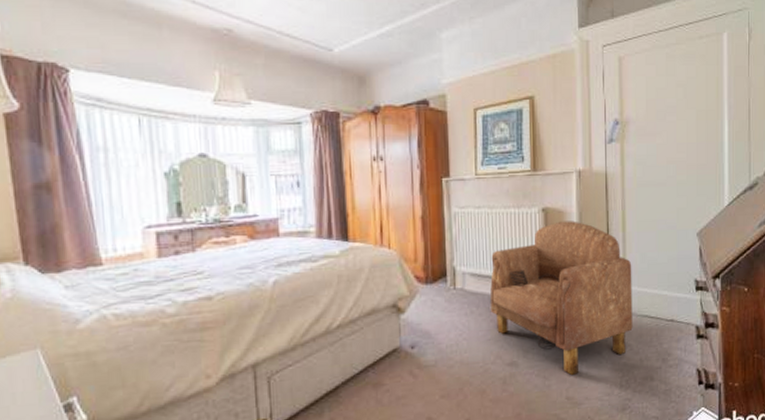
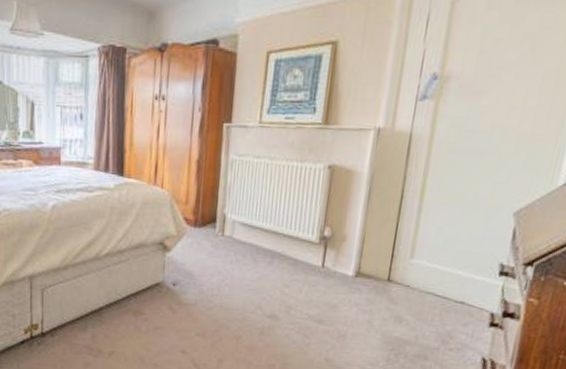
armchair: present [490,221,633,376] -> none [256,181,425,339]

